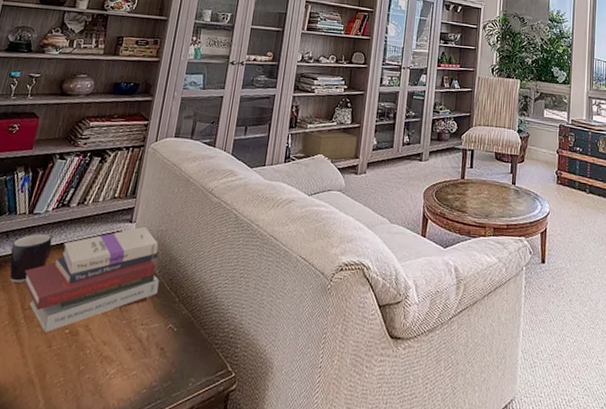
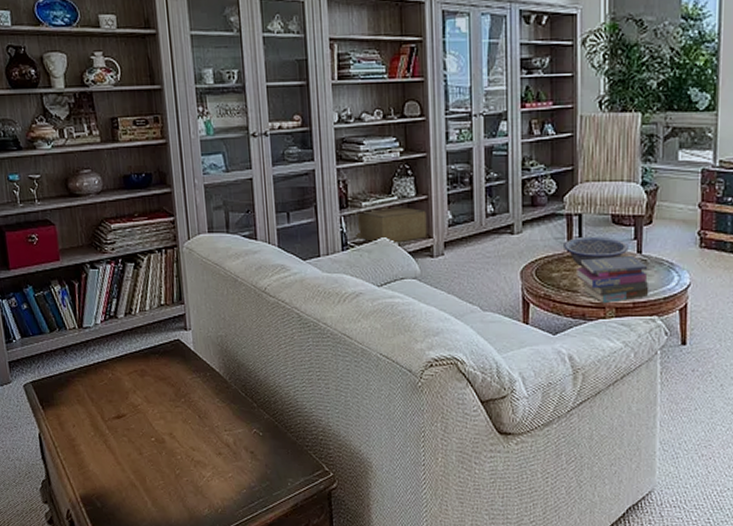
mug: present [9,233,53,283] -> none [72,347,114,396]
books: present [23,226,160,333] -> none [93,333,233,442]
decorative bowl: none [458,167,506,194] -> present [564,236,629,269]
books: none [466,185,520,224] -> present [577,255,649,304]

